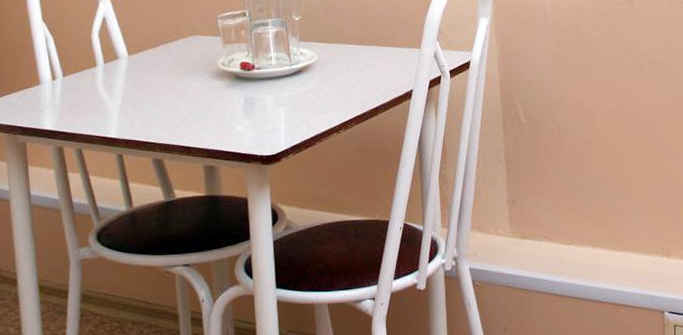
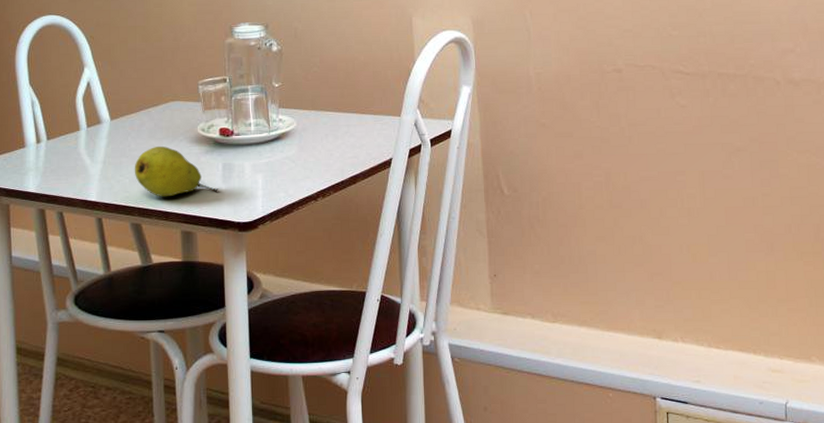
fruit: none [154,81,241,132] -> present [134,146,219,197]

